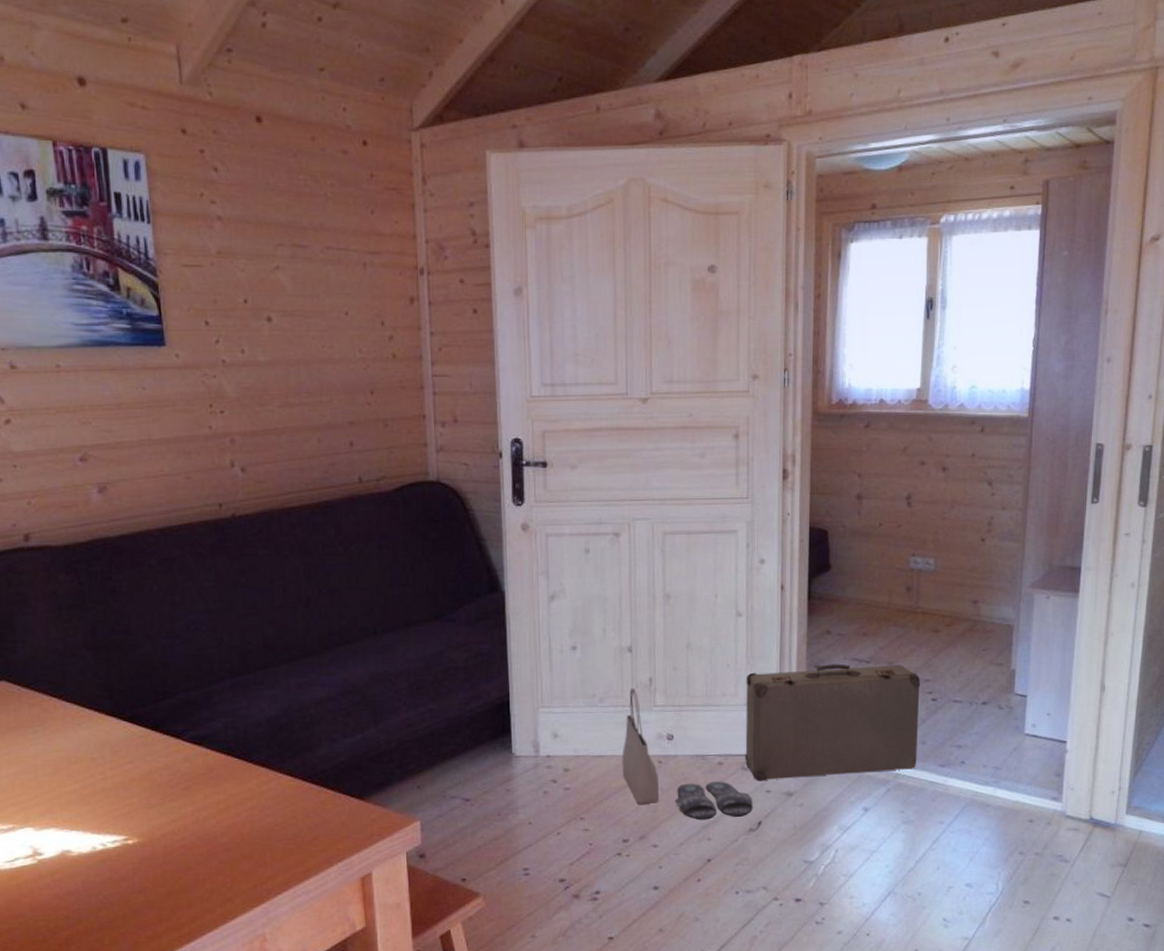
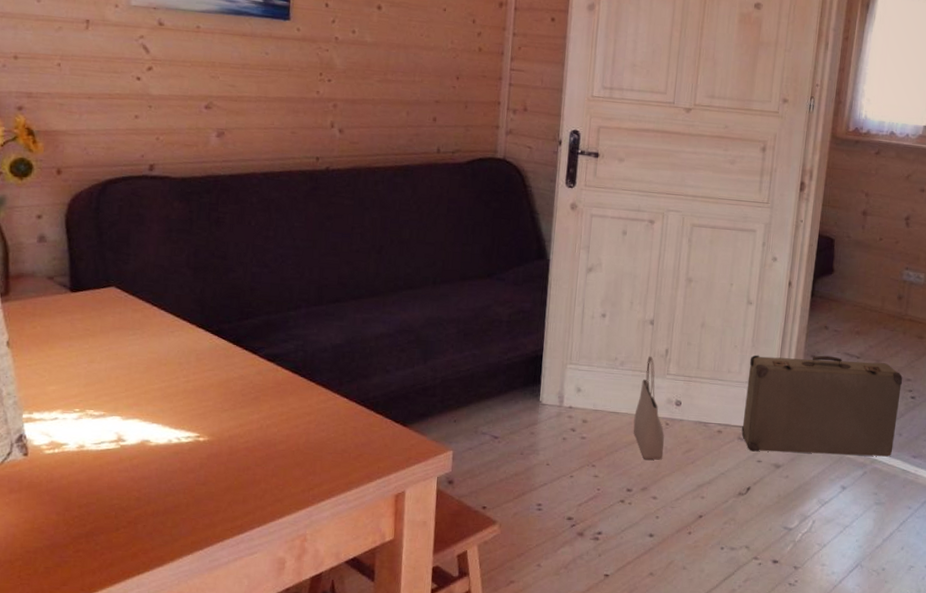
slippers: present [675,781,753,820] -> none [676,445,745,481]

